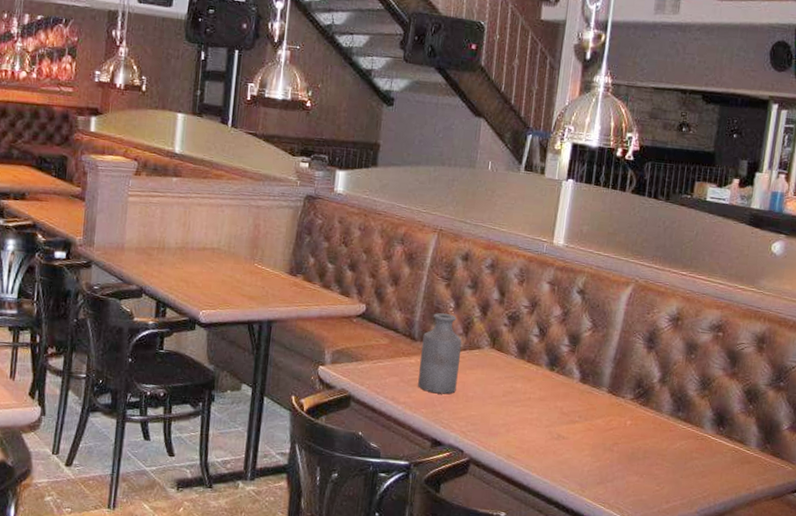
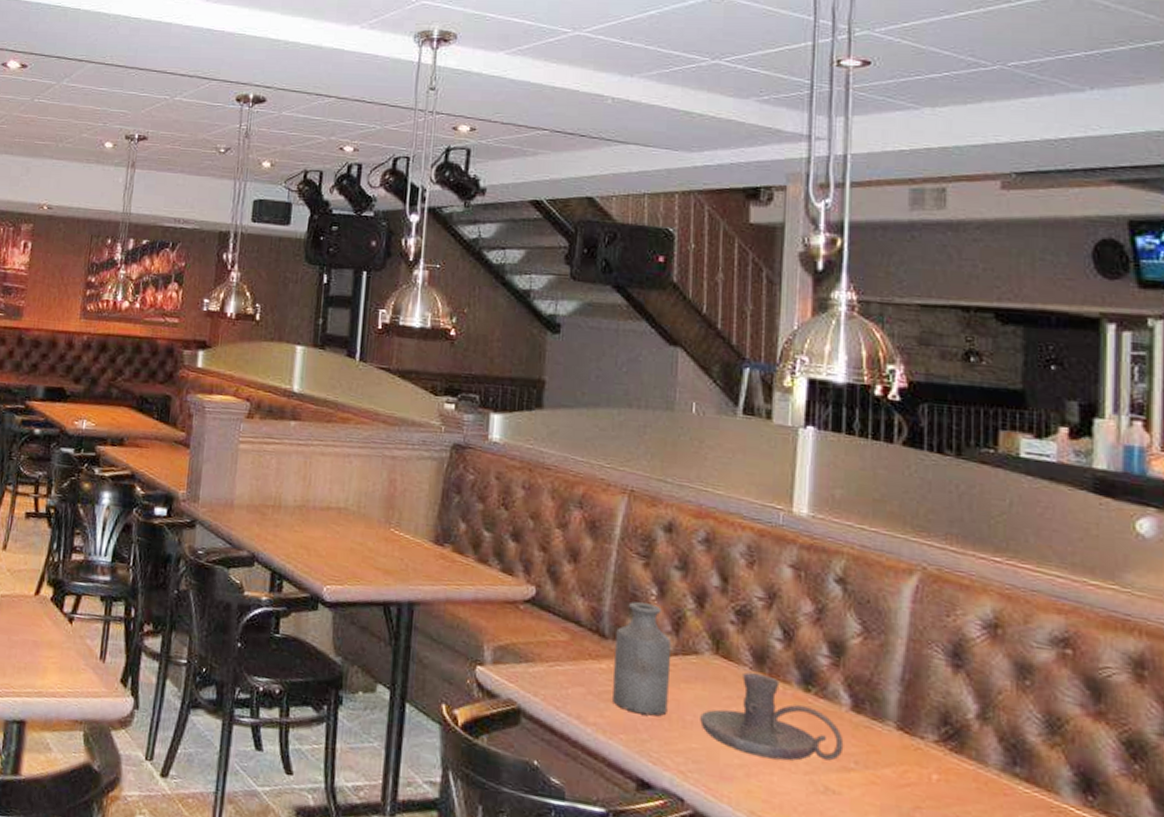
candle holder: none [478,360,573,419] -> present [700,672,844,761]

